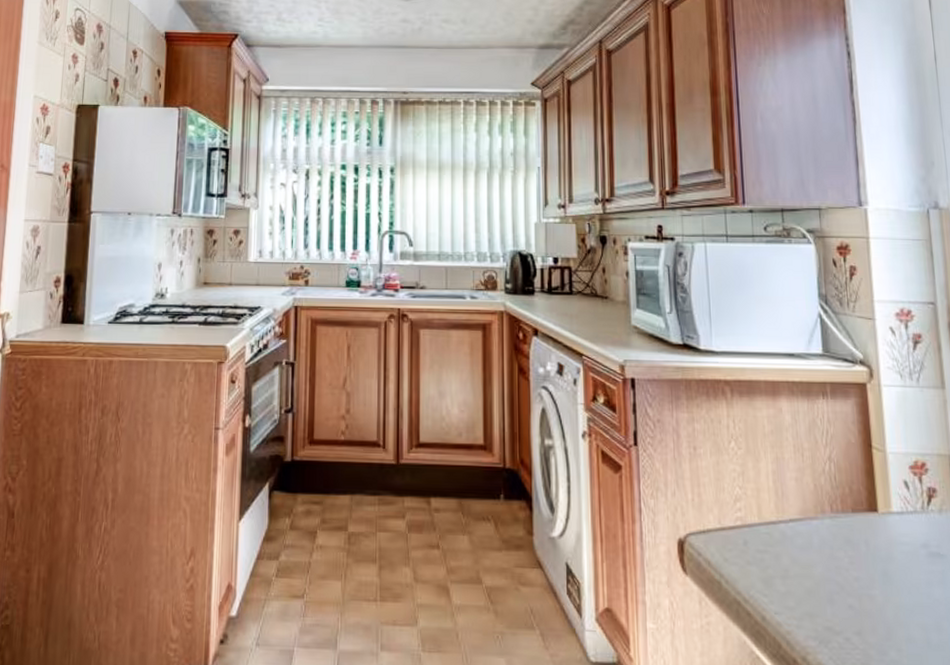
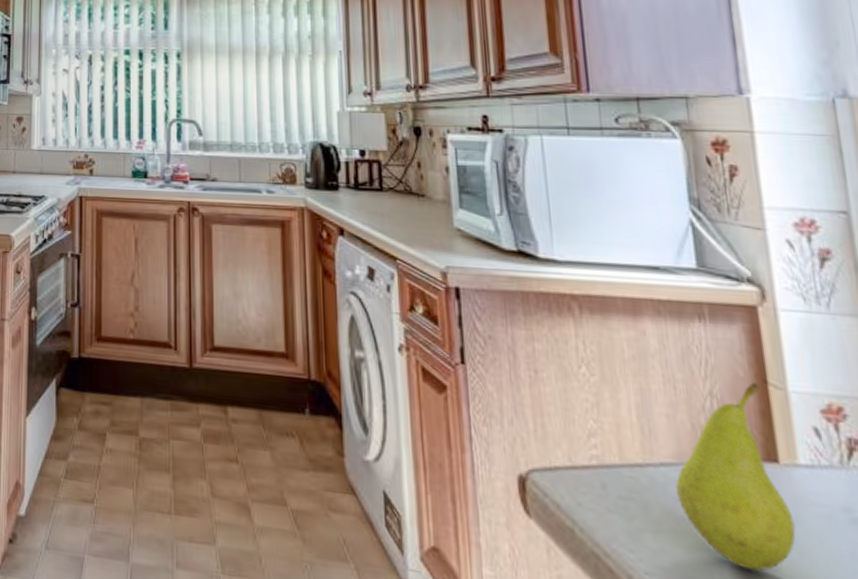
fruit: none [801,447,888,603] -> present [676,382,796,571]

